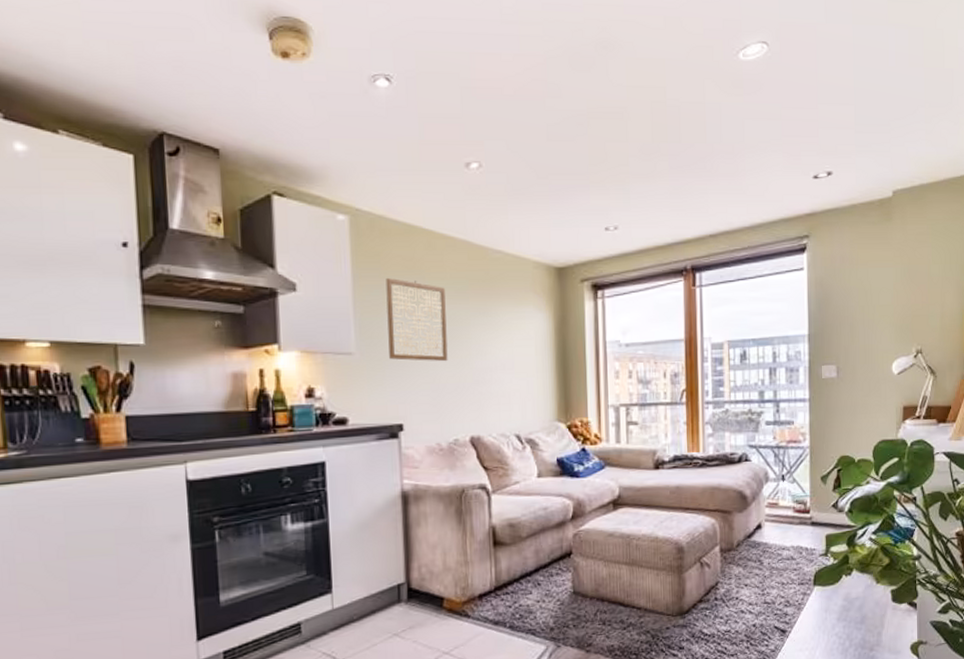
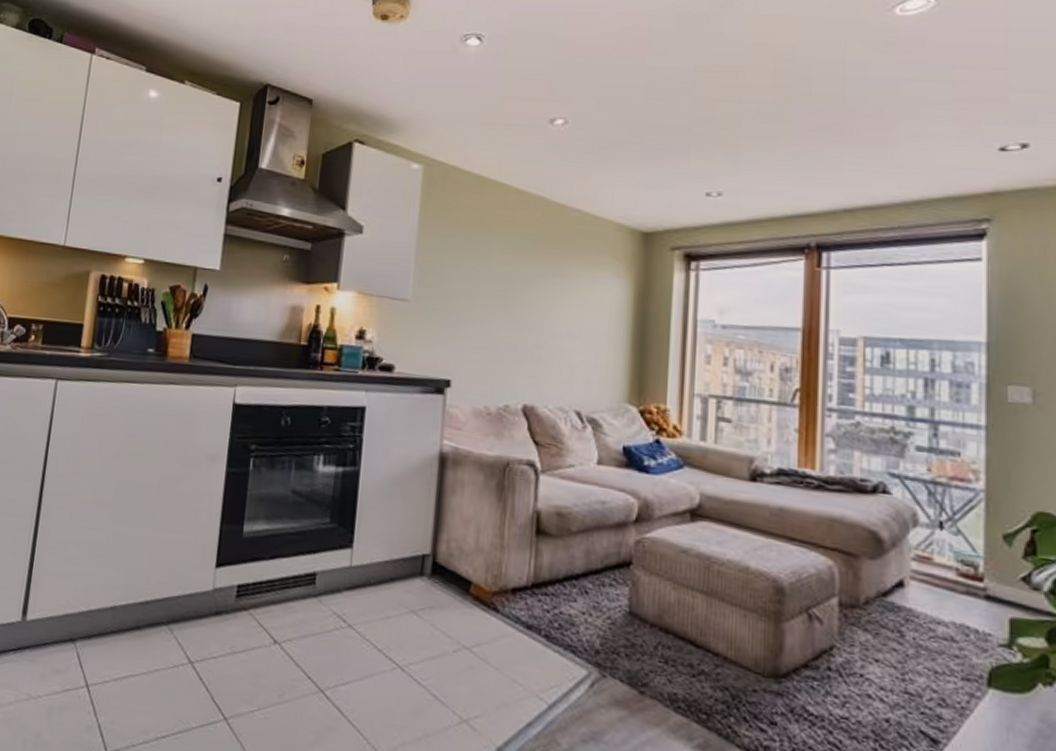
wall art: present [385,278,448,362] -> none [445,229,513,320]

